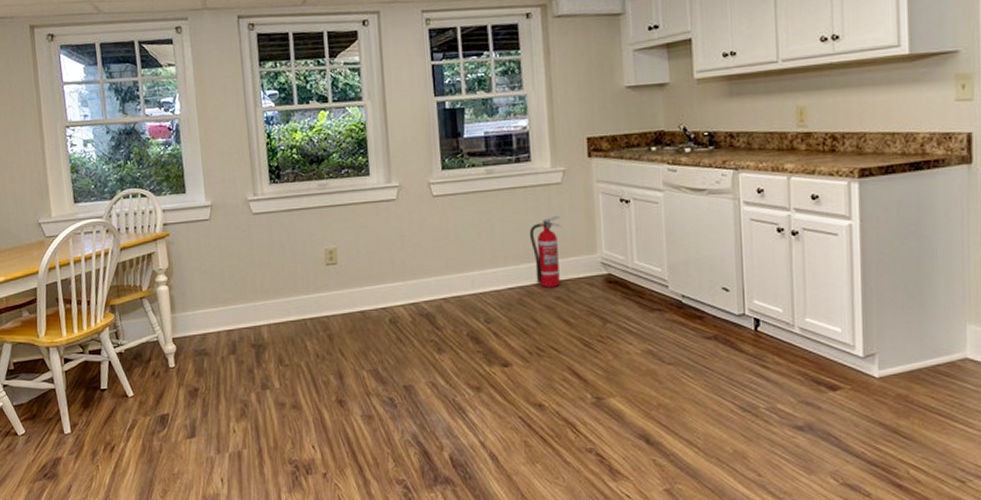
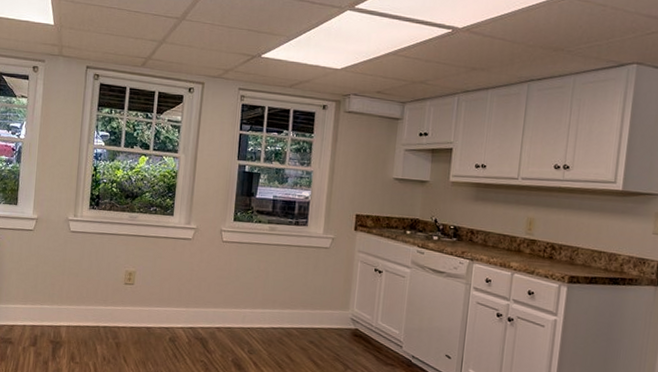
fire extinguisher: present [529,215,562,288] -> none [296,273,324,333]

